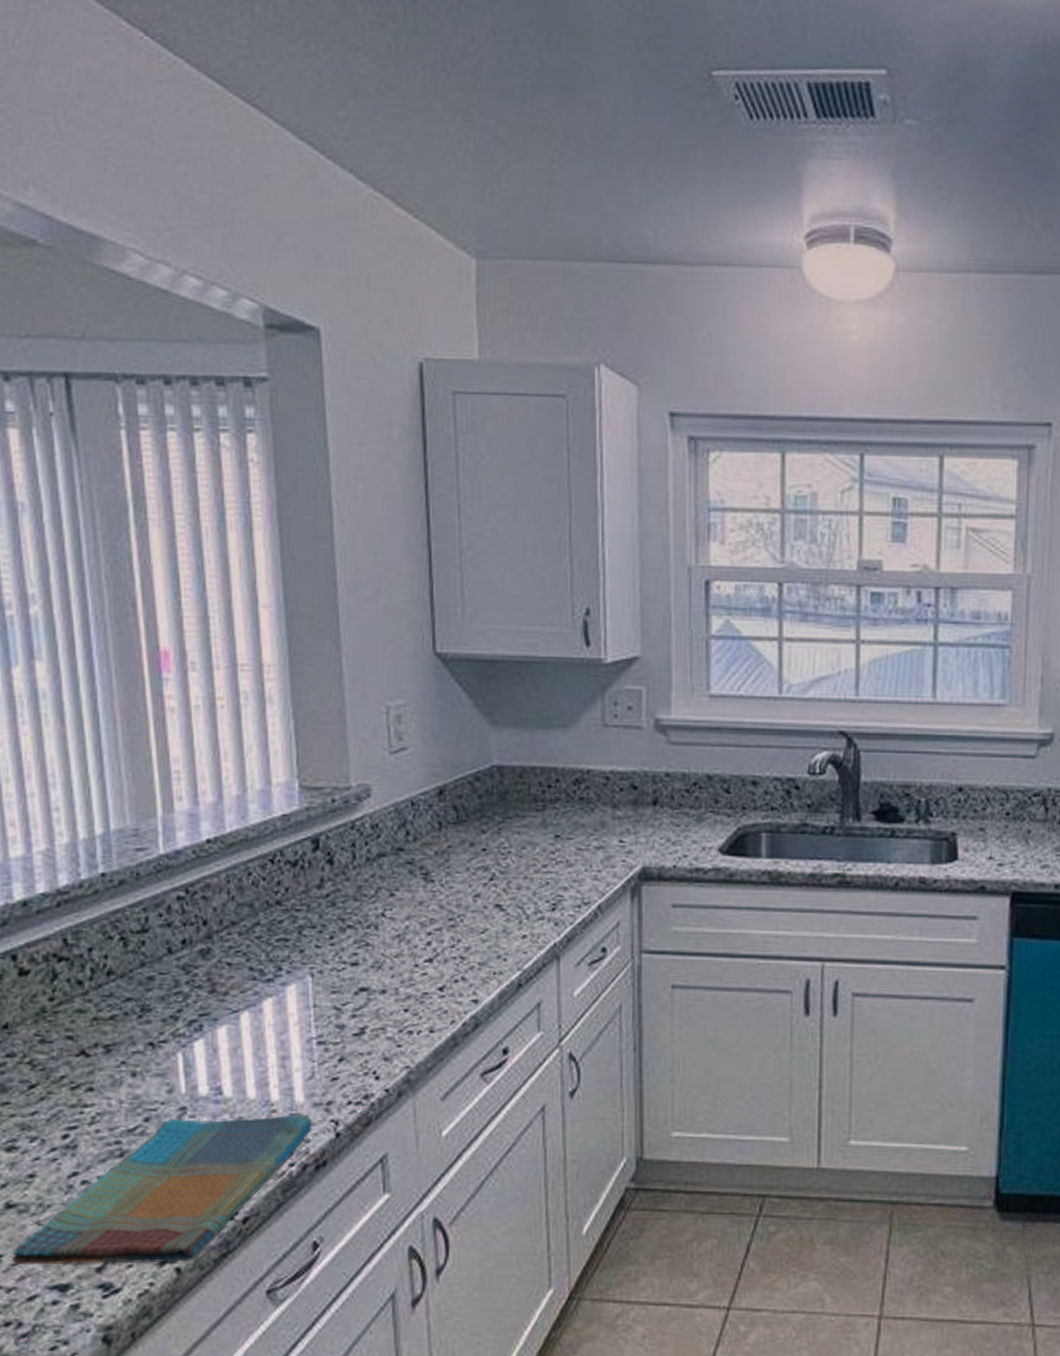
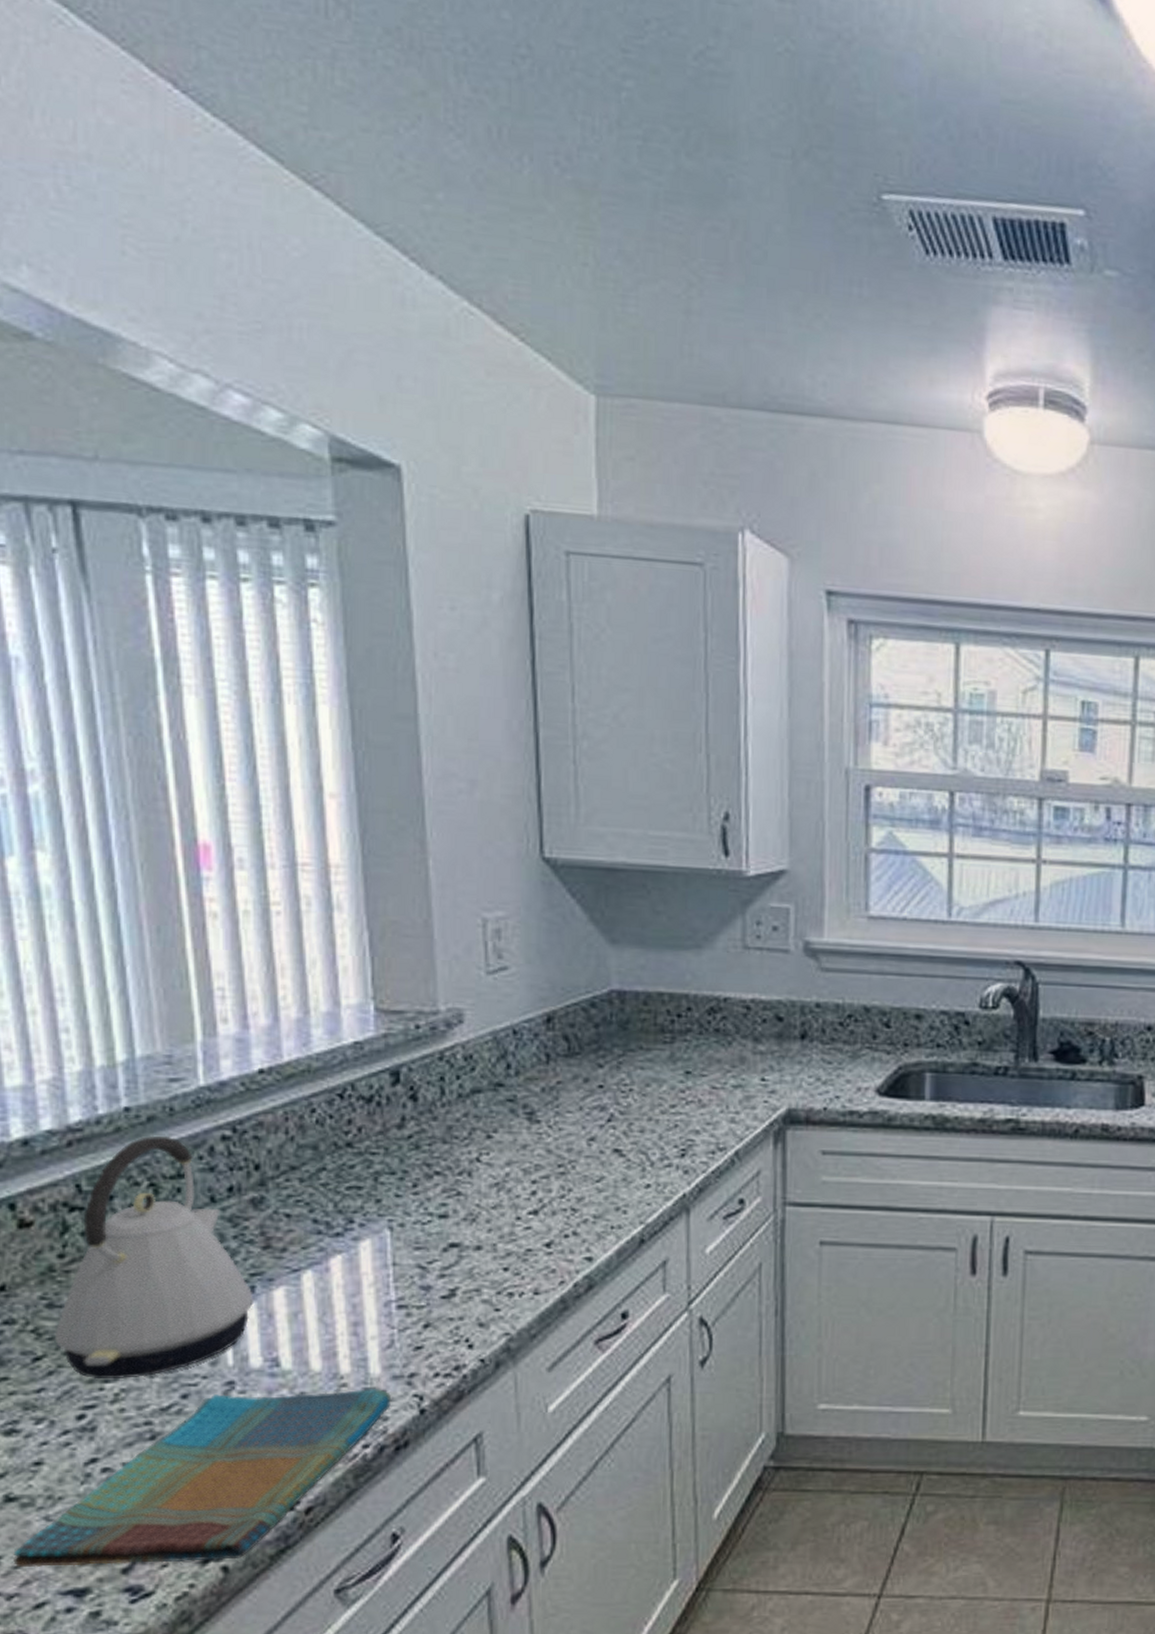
kettle: none [45,896,202,1104] -> present [54,1135,253,1378]

